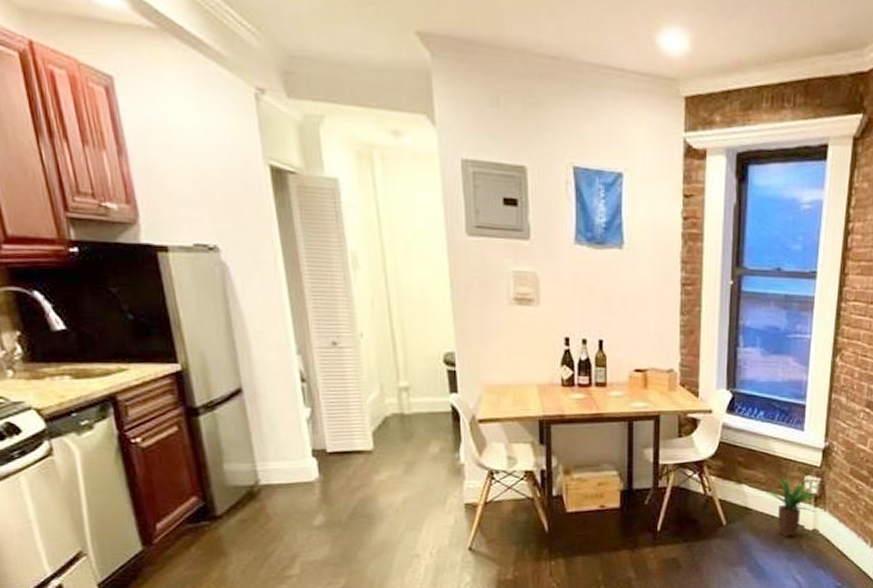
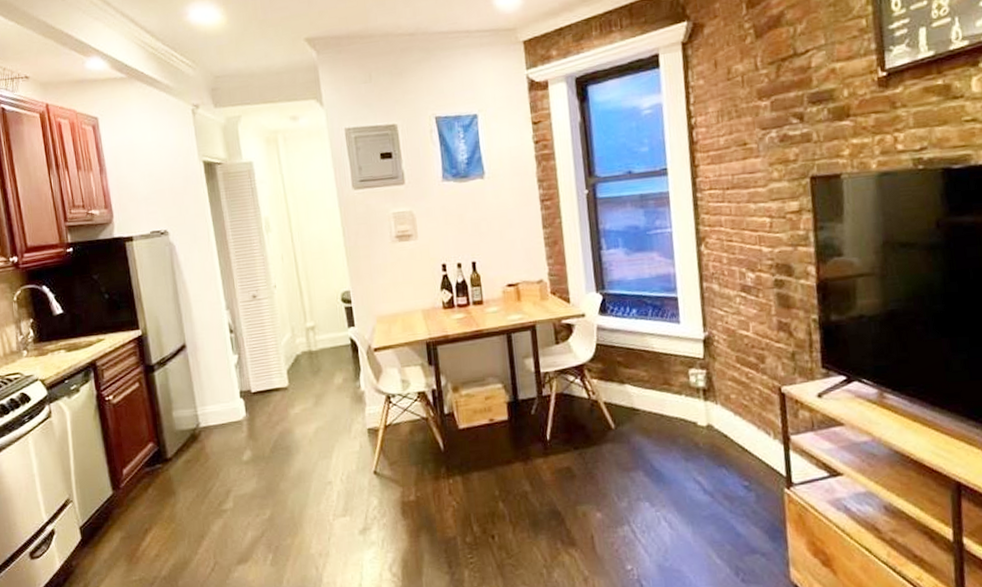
potted plant: present [766,475,818,537] -> none [651,370,706,436]

